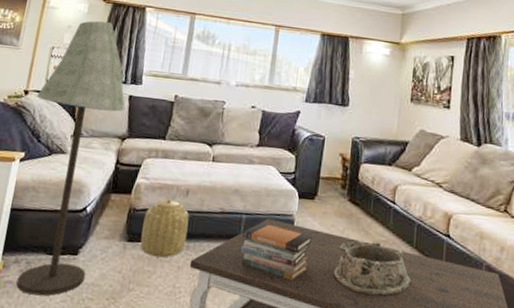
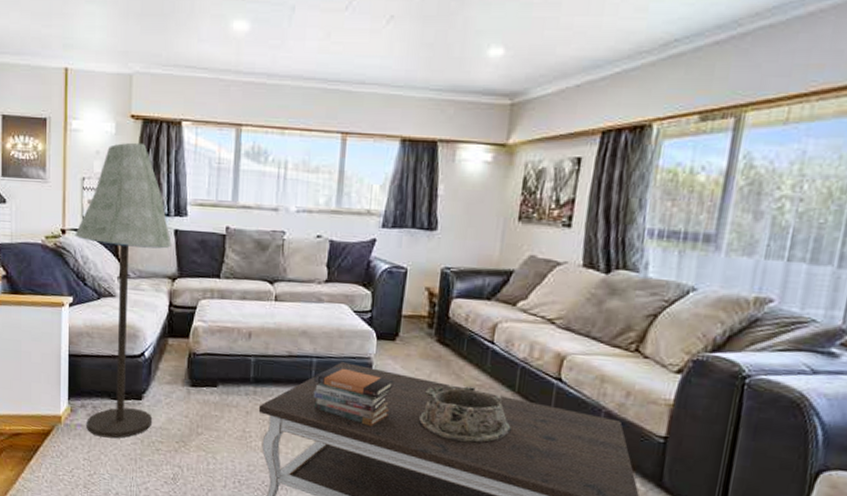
basket: present [140,199,189,258] -> none [204,342,254,403]

